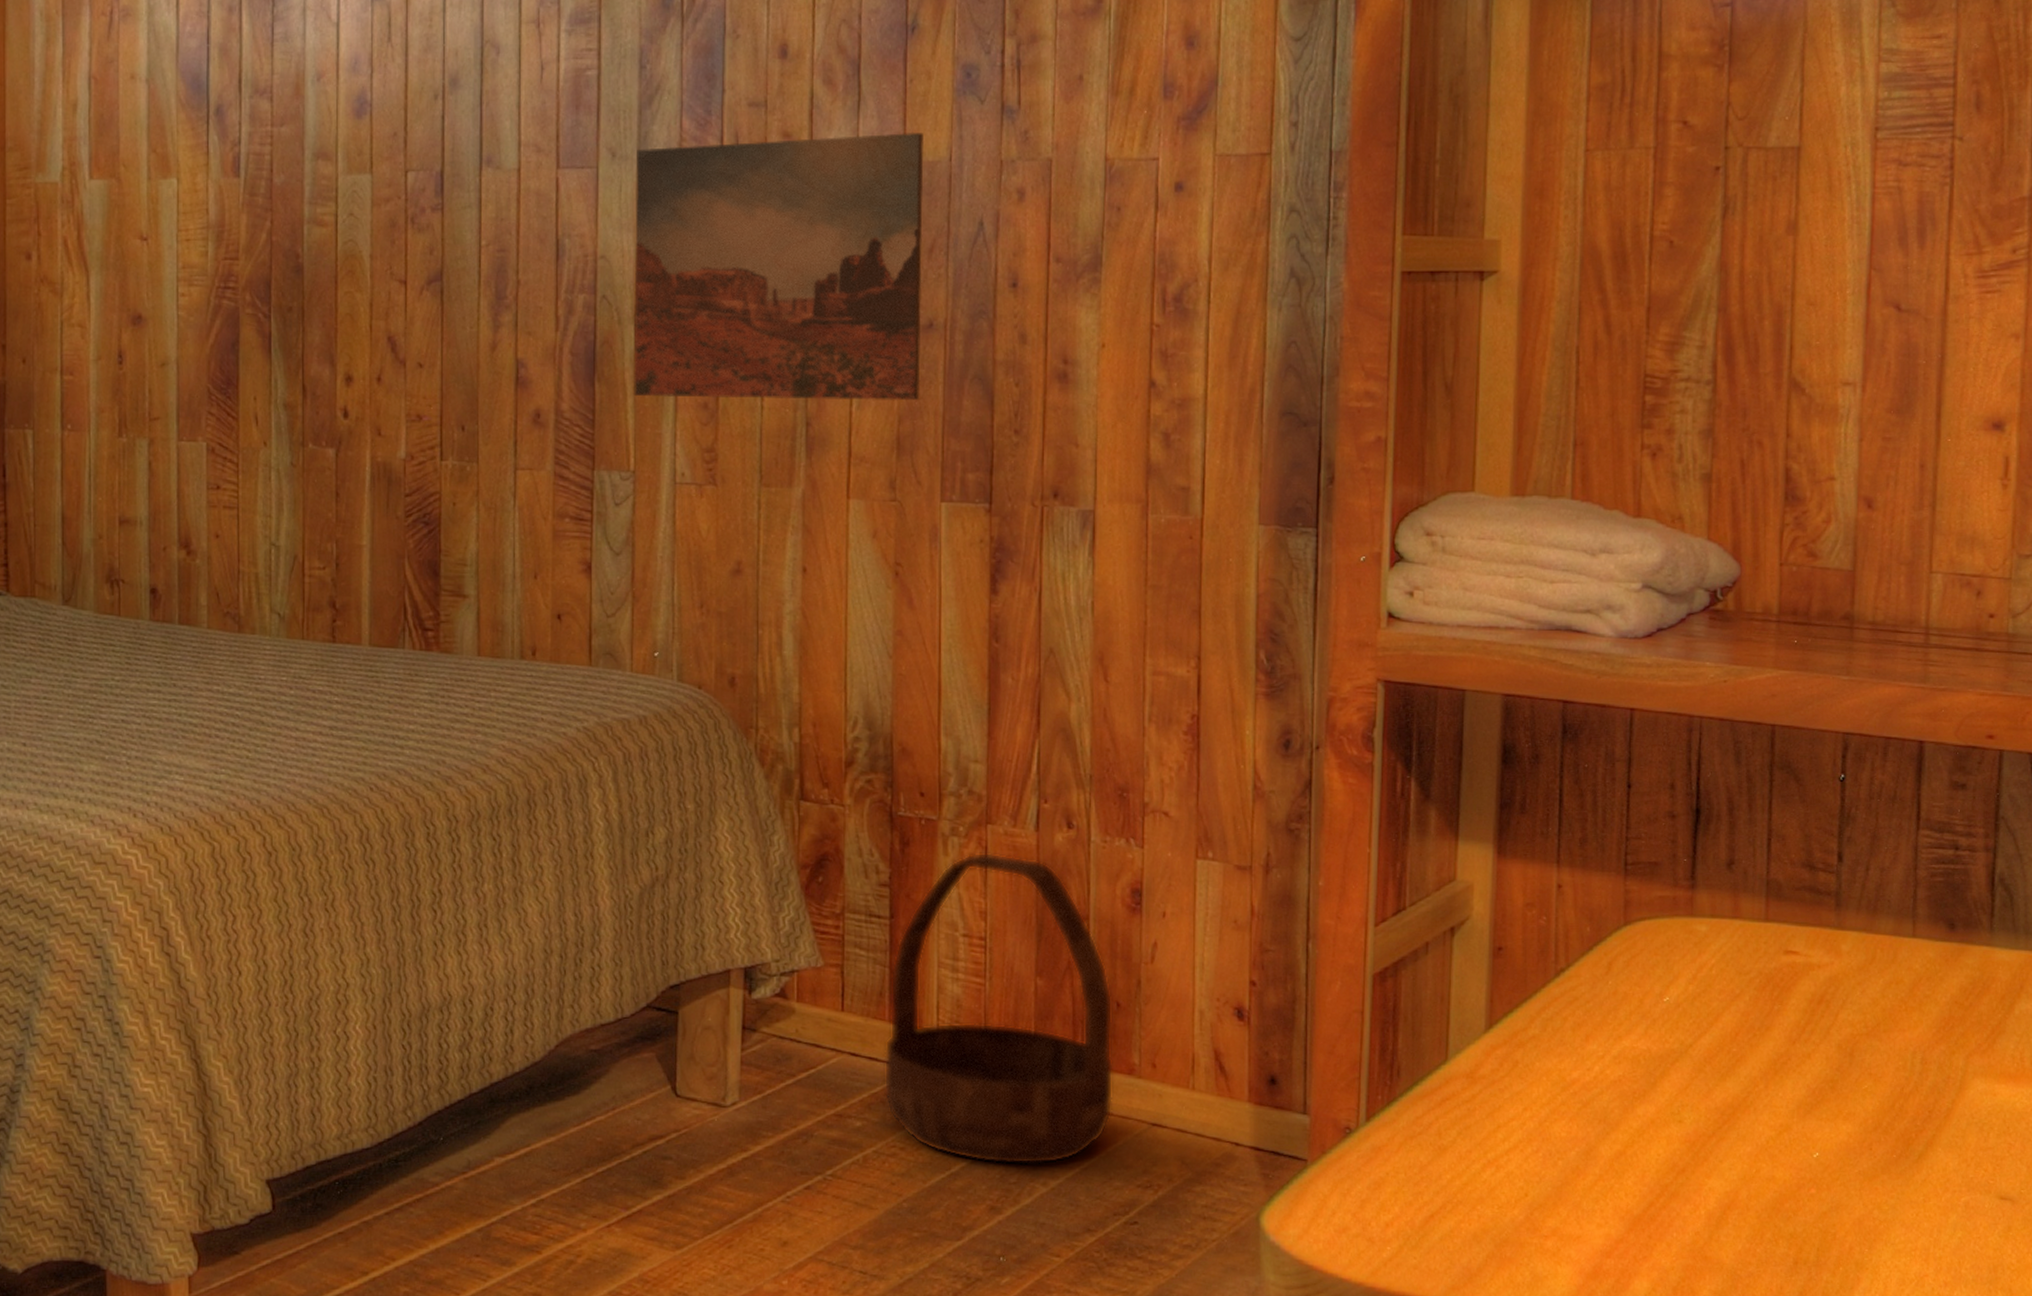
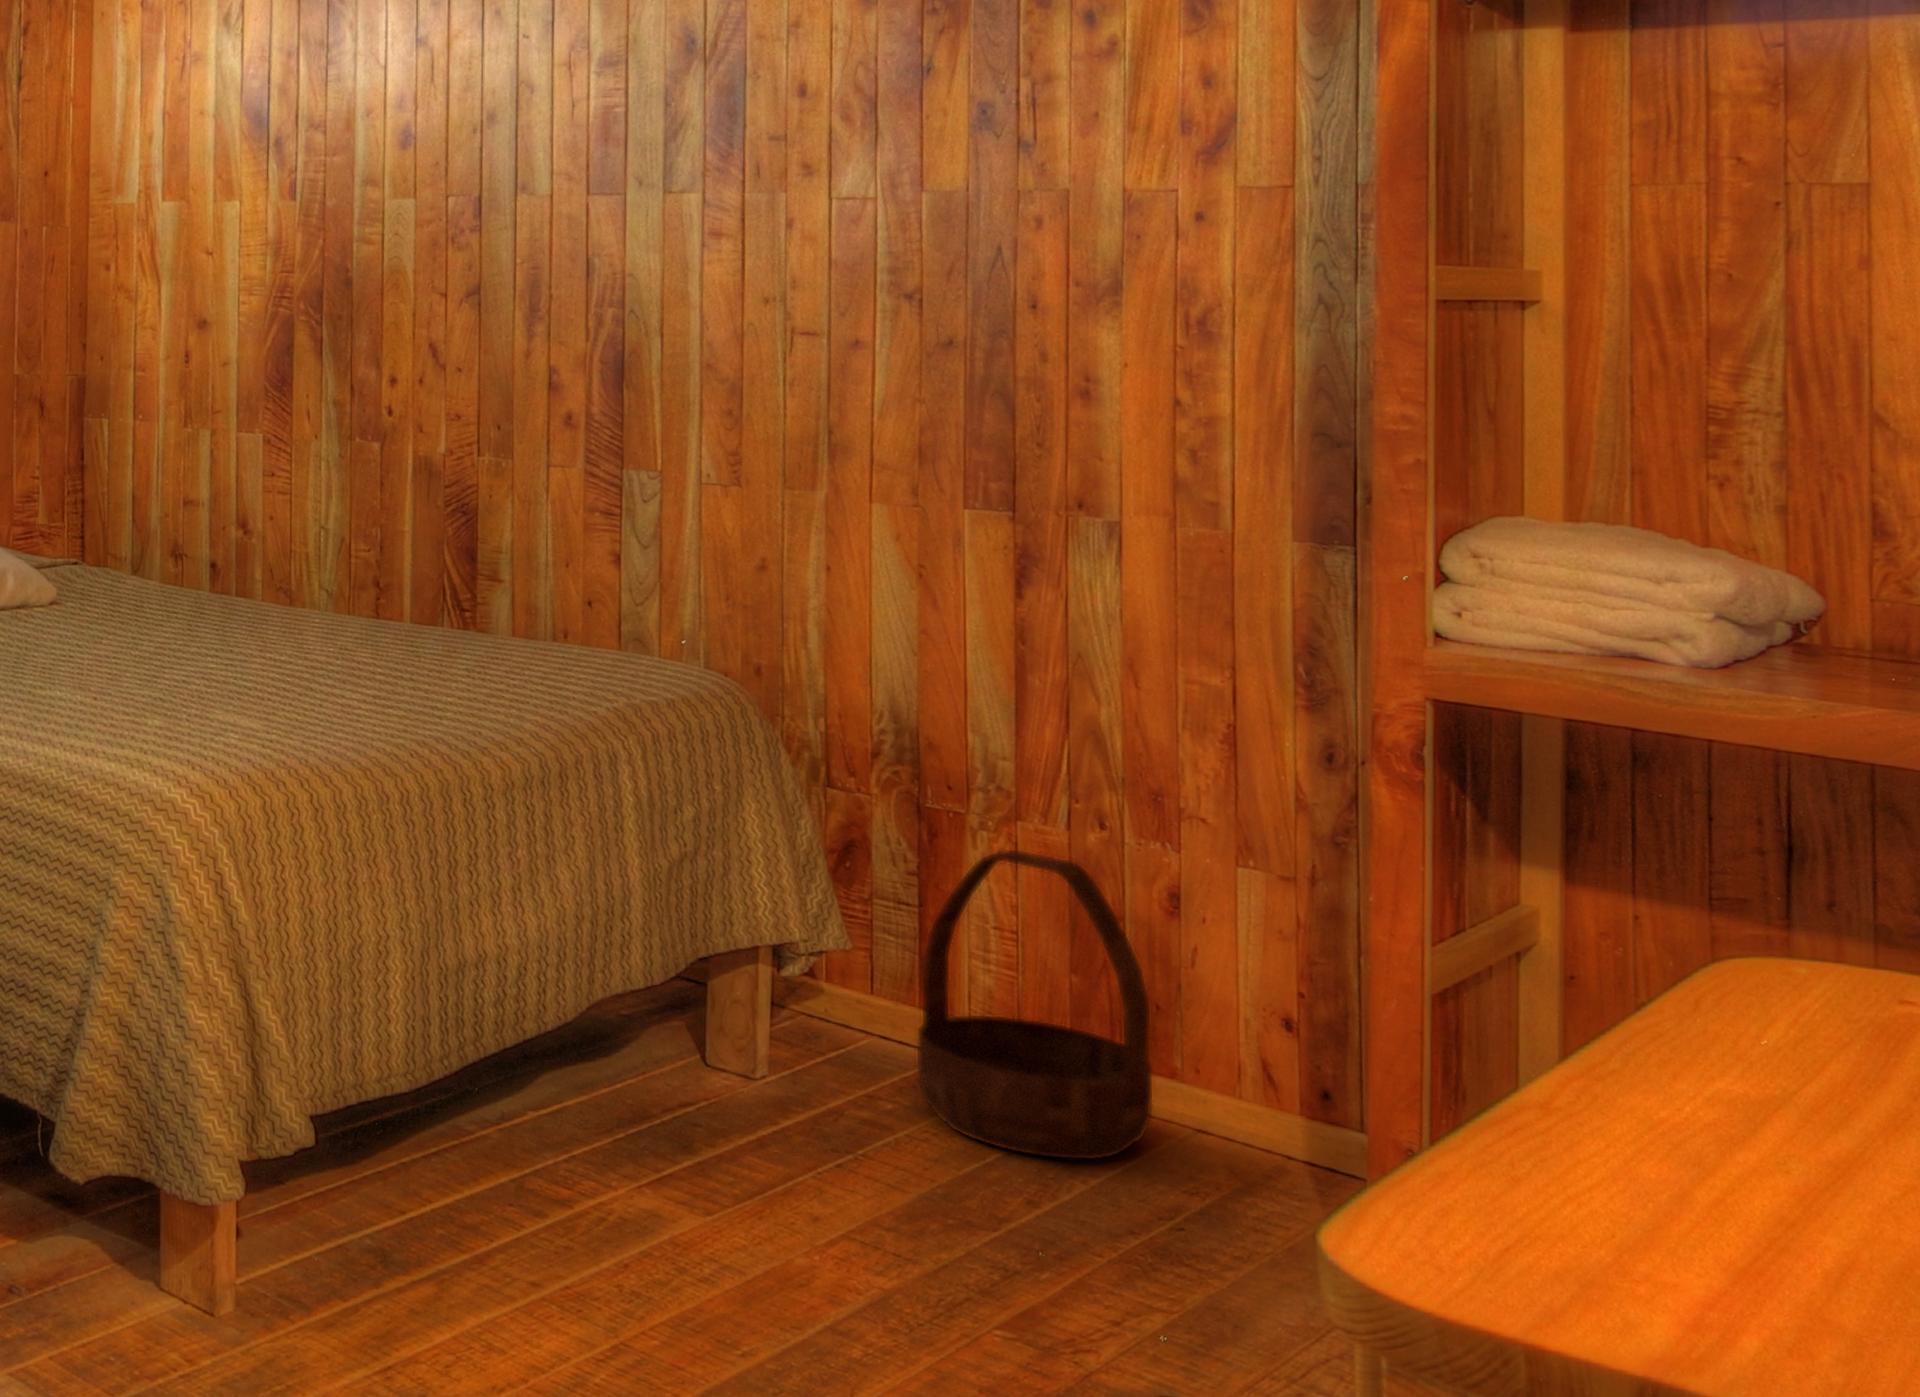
wall art: present [633,132,924,401] -> none [660,164,942,413]

